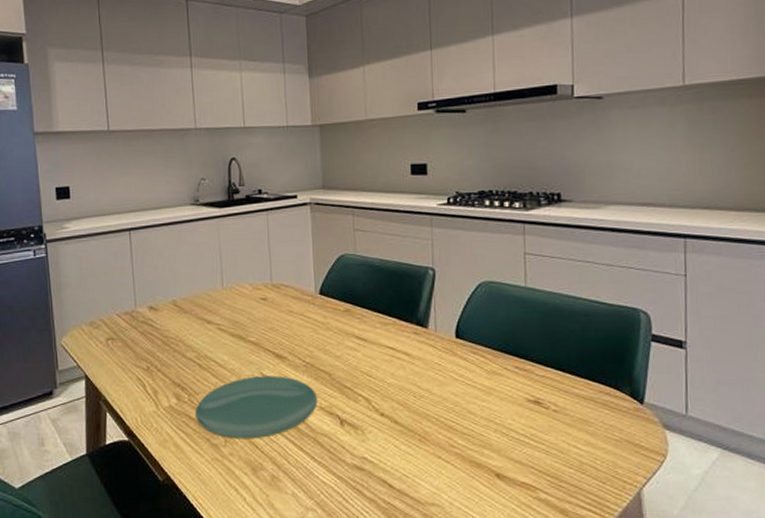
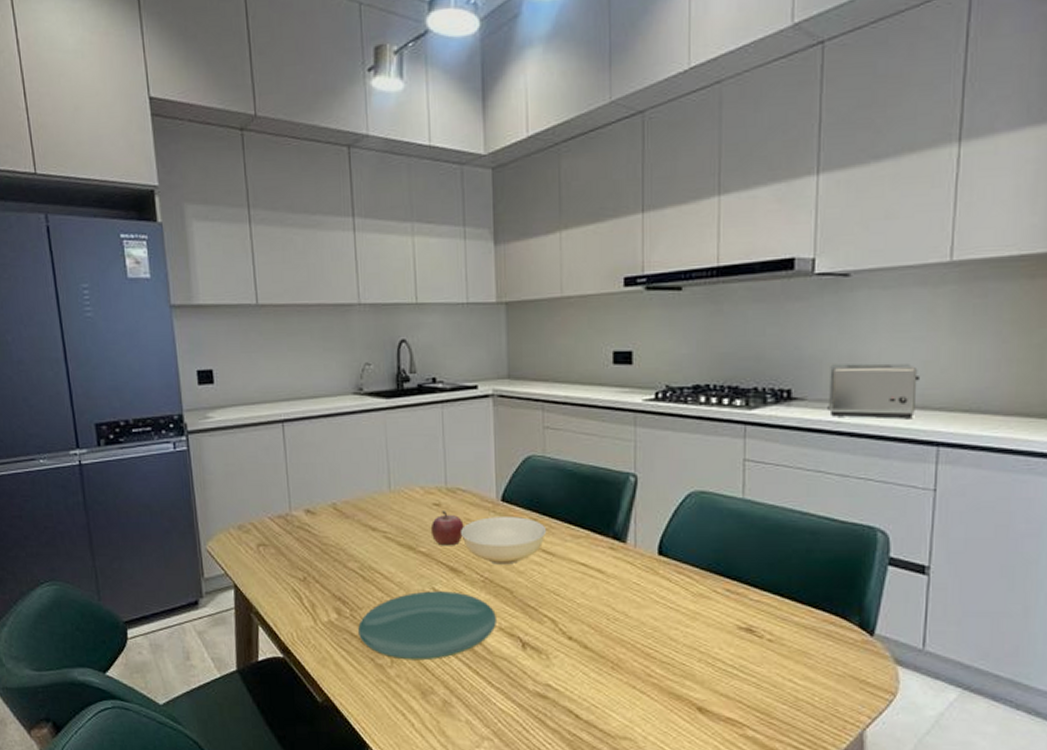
fruit: none [258,304,288,335] -> present [430,511,464,546]
bowl: none [285,308,360,351] -> present [461,517,547,565]
toaster: none [591,169,666,216] -> present [827,363,919,419]

